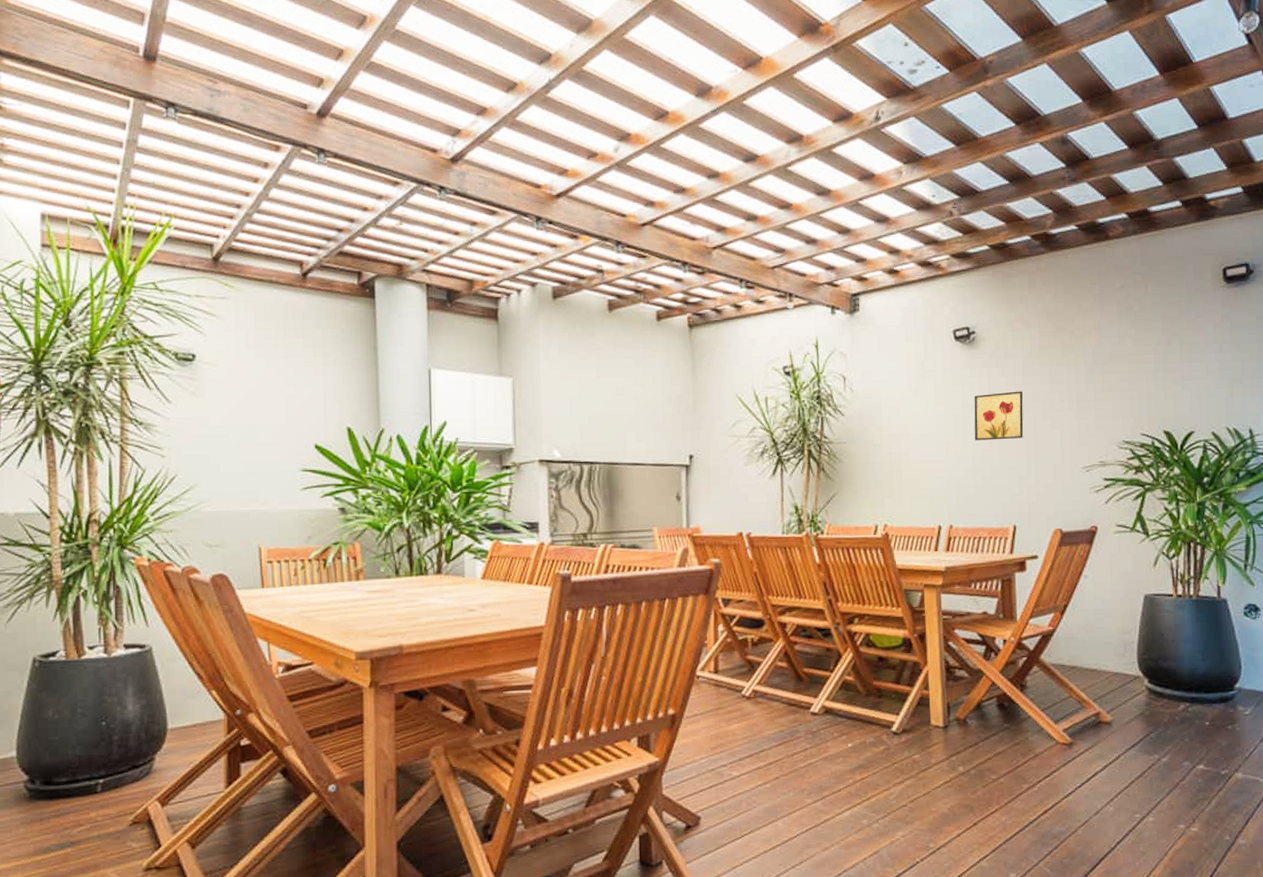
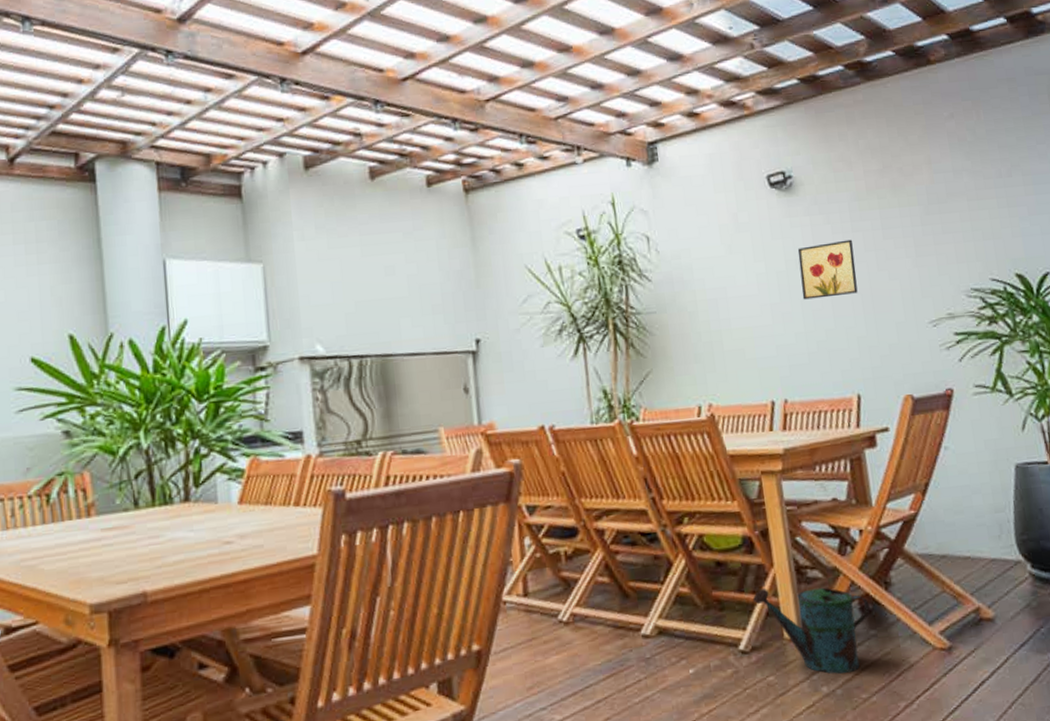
watering can: none [906,682,1006,757] -> present [752,587,871,674]

